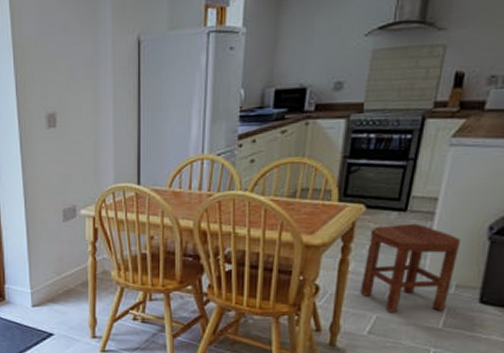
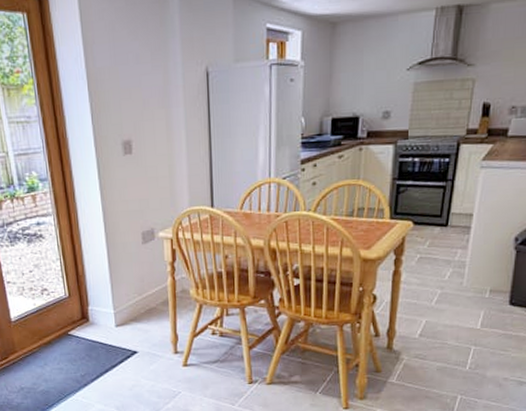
stool: present [360,223,461,312] -> none [411,237,493,316]

